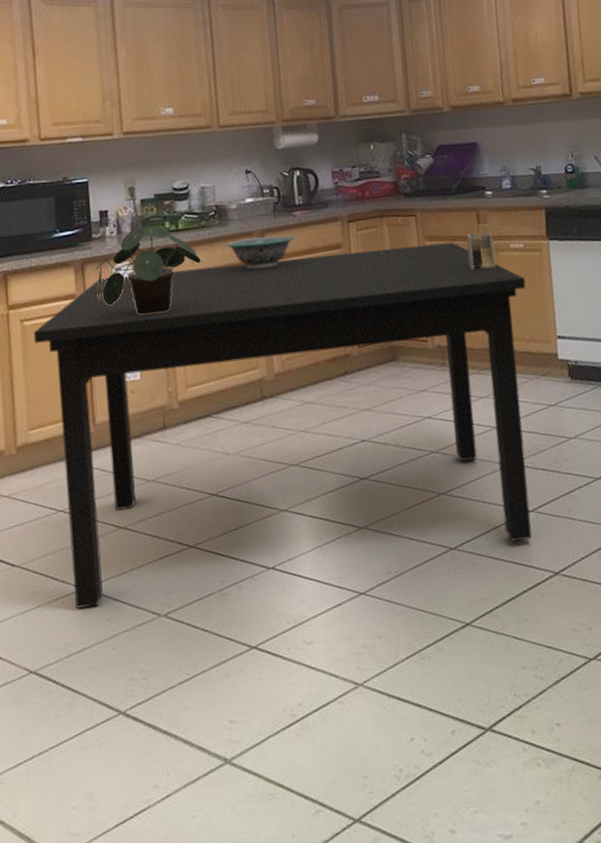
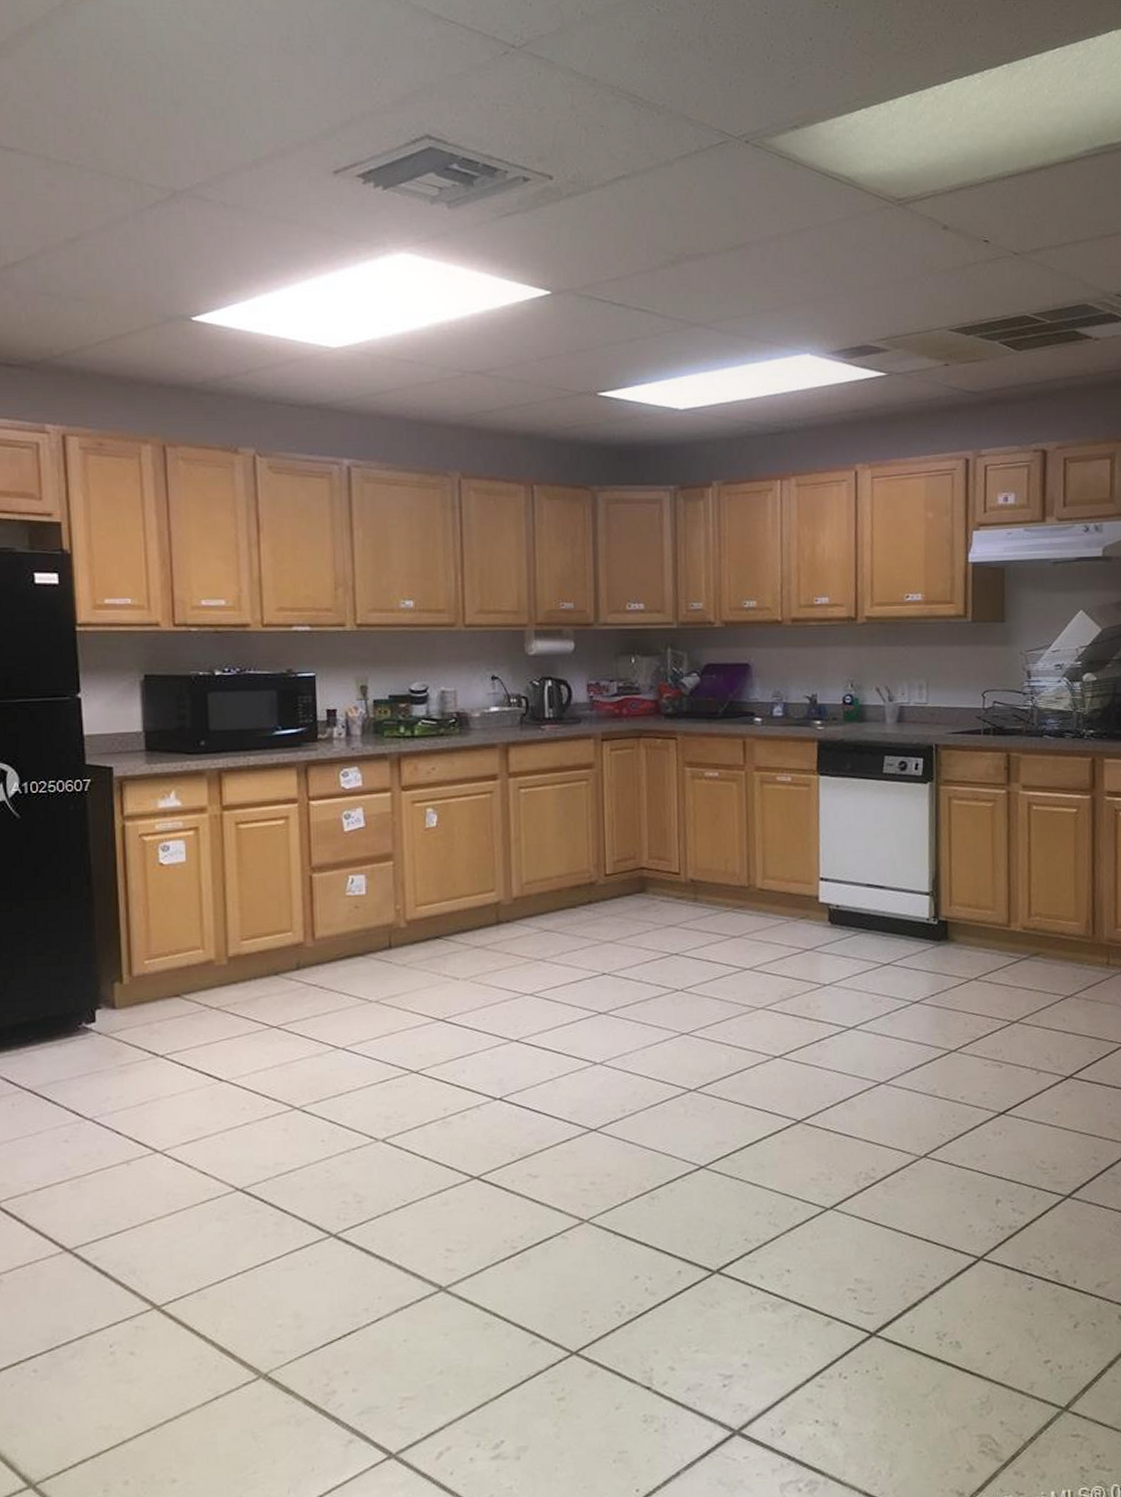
dining table: present [33,242,532,609] -> none [249,770,790,1128]
potted plant: present [95,225,201,314] -> none [320,729,438,825]
decorative bowl: present [225,235,295,269] -> none [465,750,542,784]
napkin holder: present [466,224,496,269] -> none [730,753,760,801]

